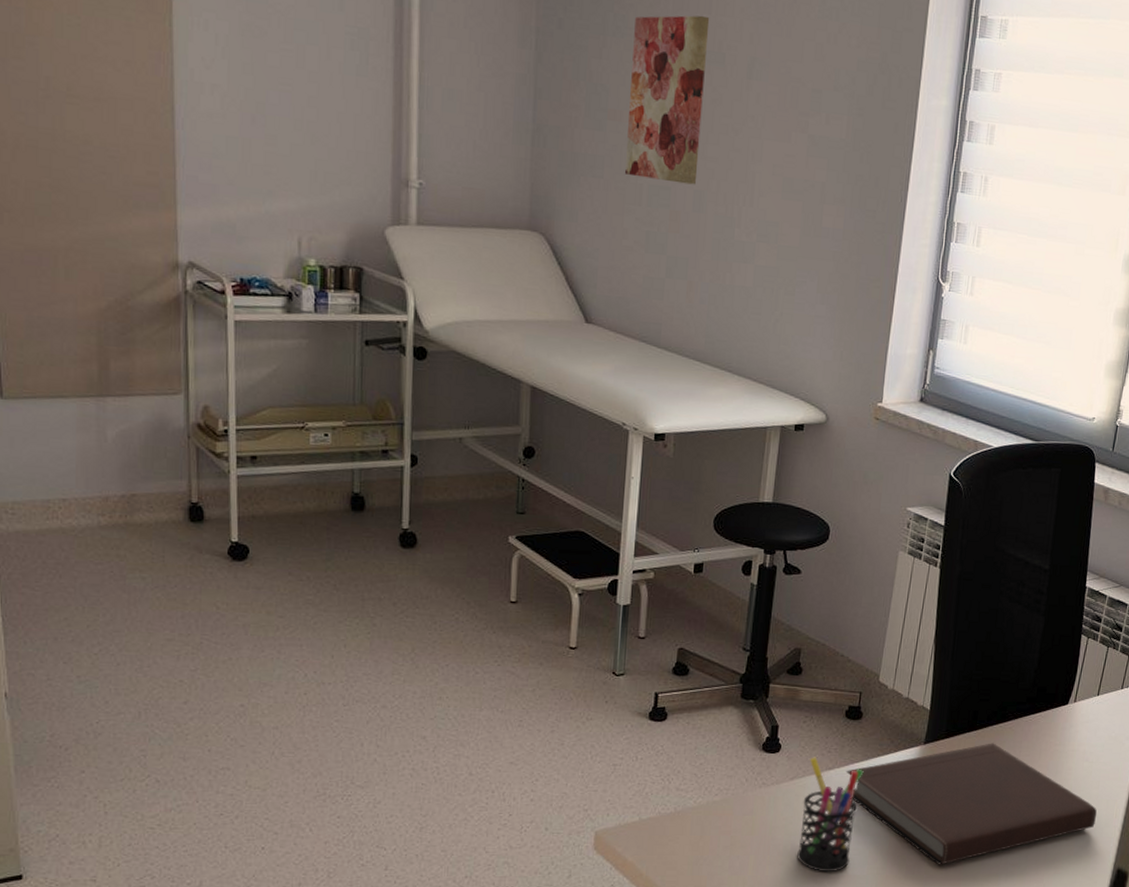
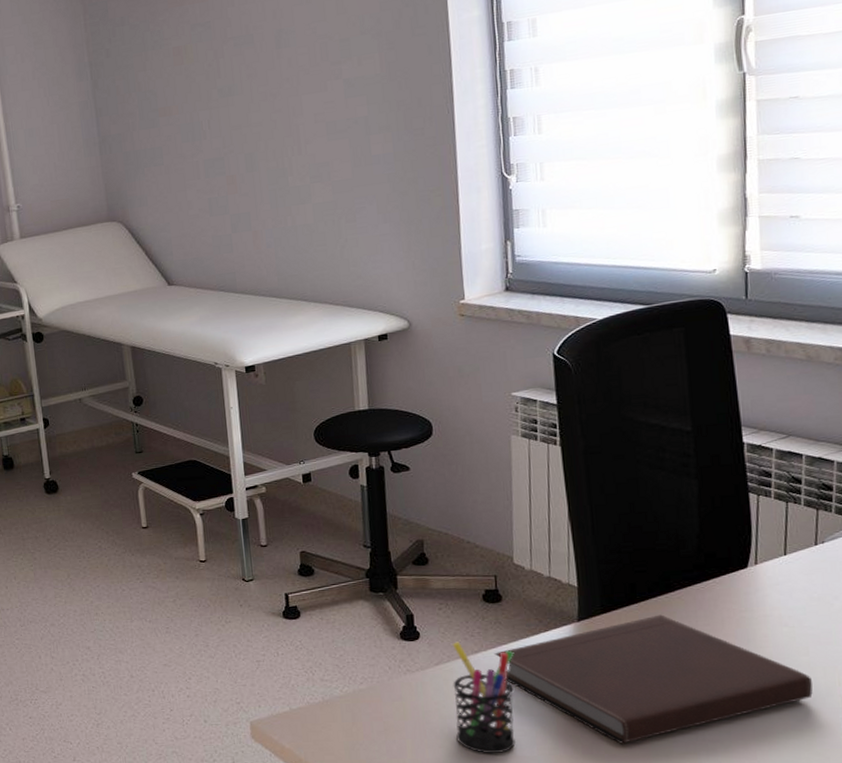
wall art: present [624,15,710,185] -> none [169,9,245,157]

